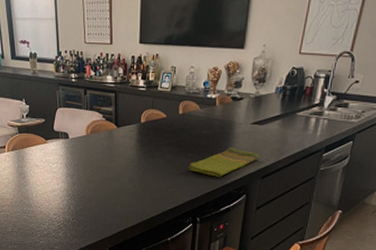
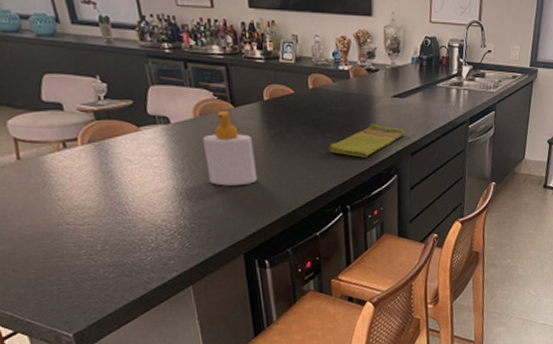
soap bottle: none [90,130,128,192] -> present [203,111,257,186]

